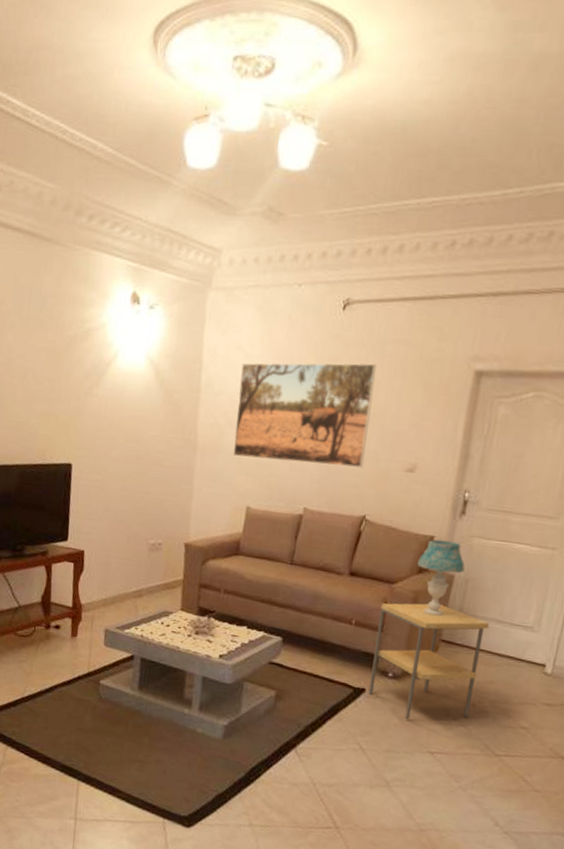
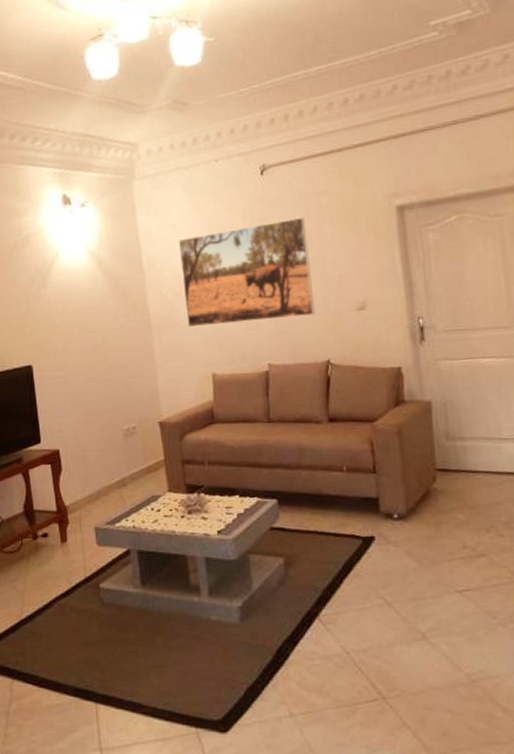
side table: present [368,603,490,720] -> none [367,433,487,561]
table lamp: present [417,539,465,616] -> none [392,368,440,446]

